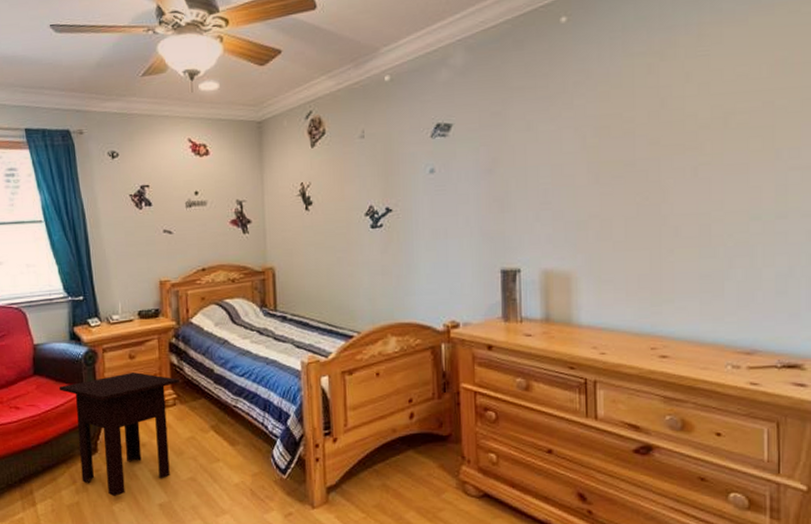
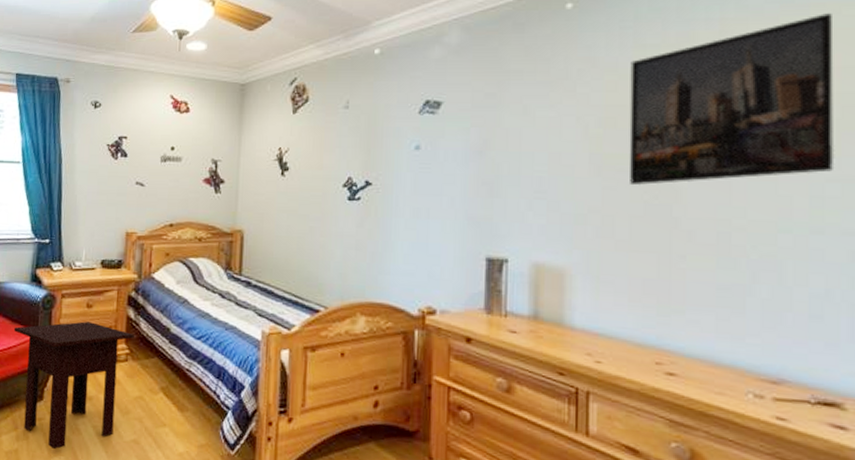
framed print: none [621,12,796,190] -> present [629,13,835,186]

